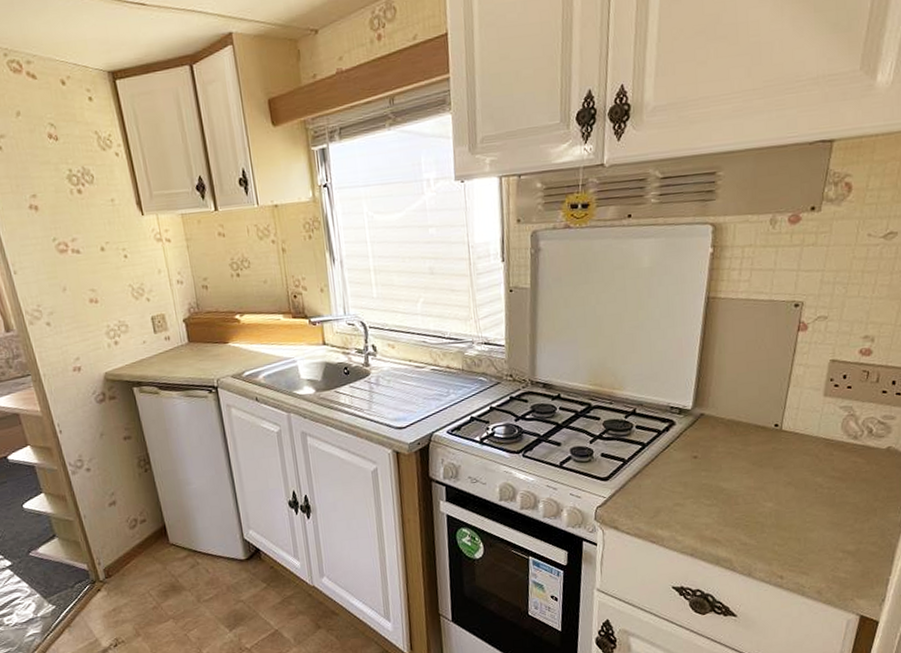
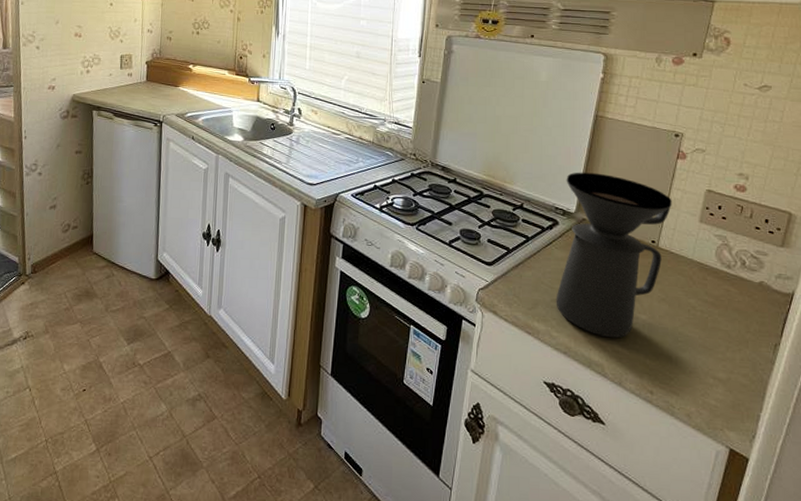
coffee maker: none [678,361,794,532] -> present [556,172,672,338]

